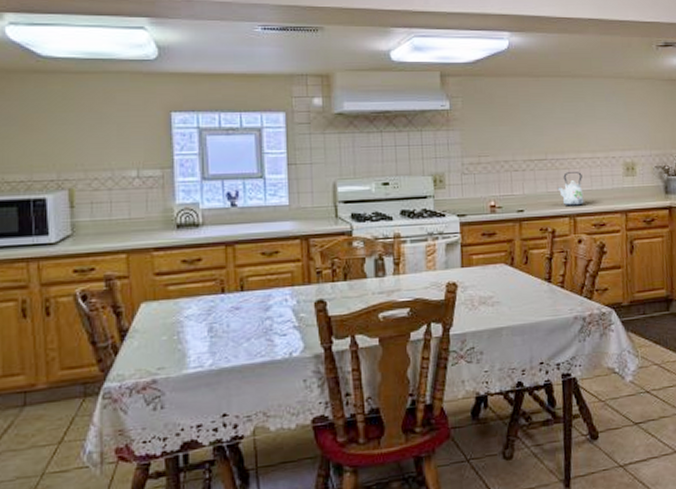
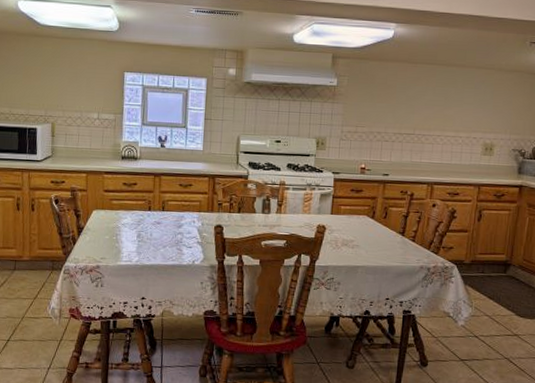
kettle: present [557,172,584,206] -> none [420,147,444,176]

